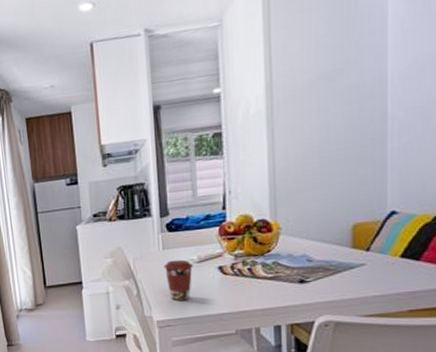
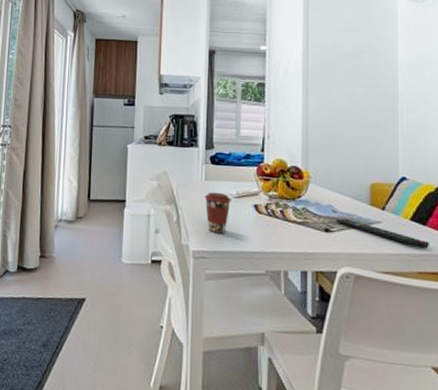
remote control: none [311,266,423,286] -> present [335,218,429,249]

